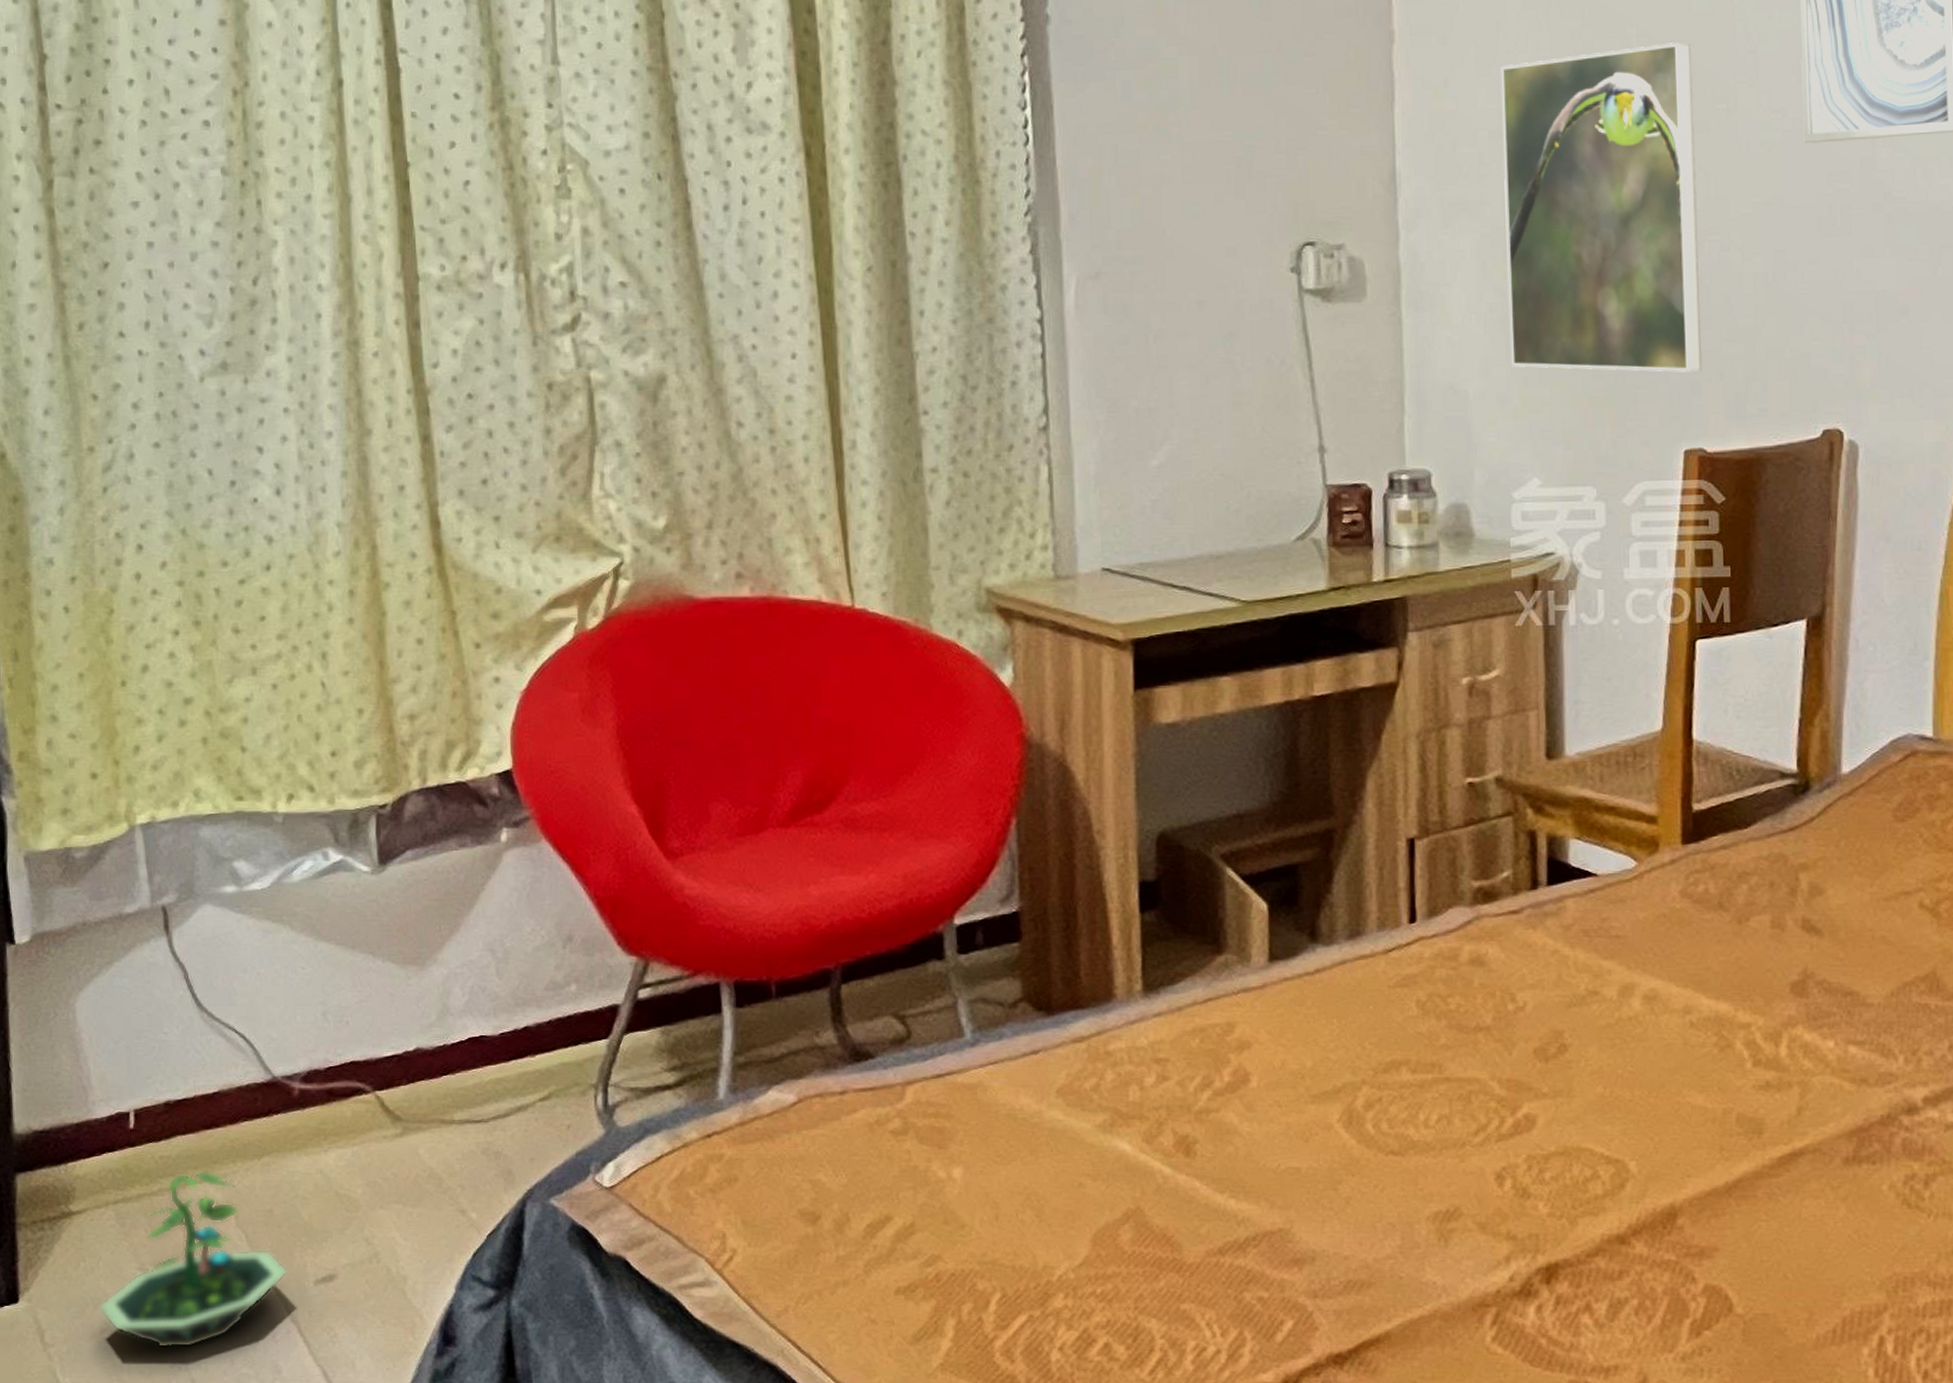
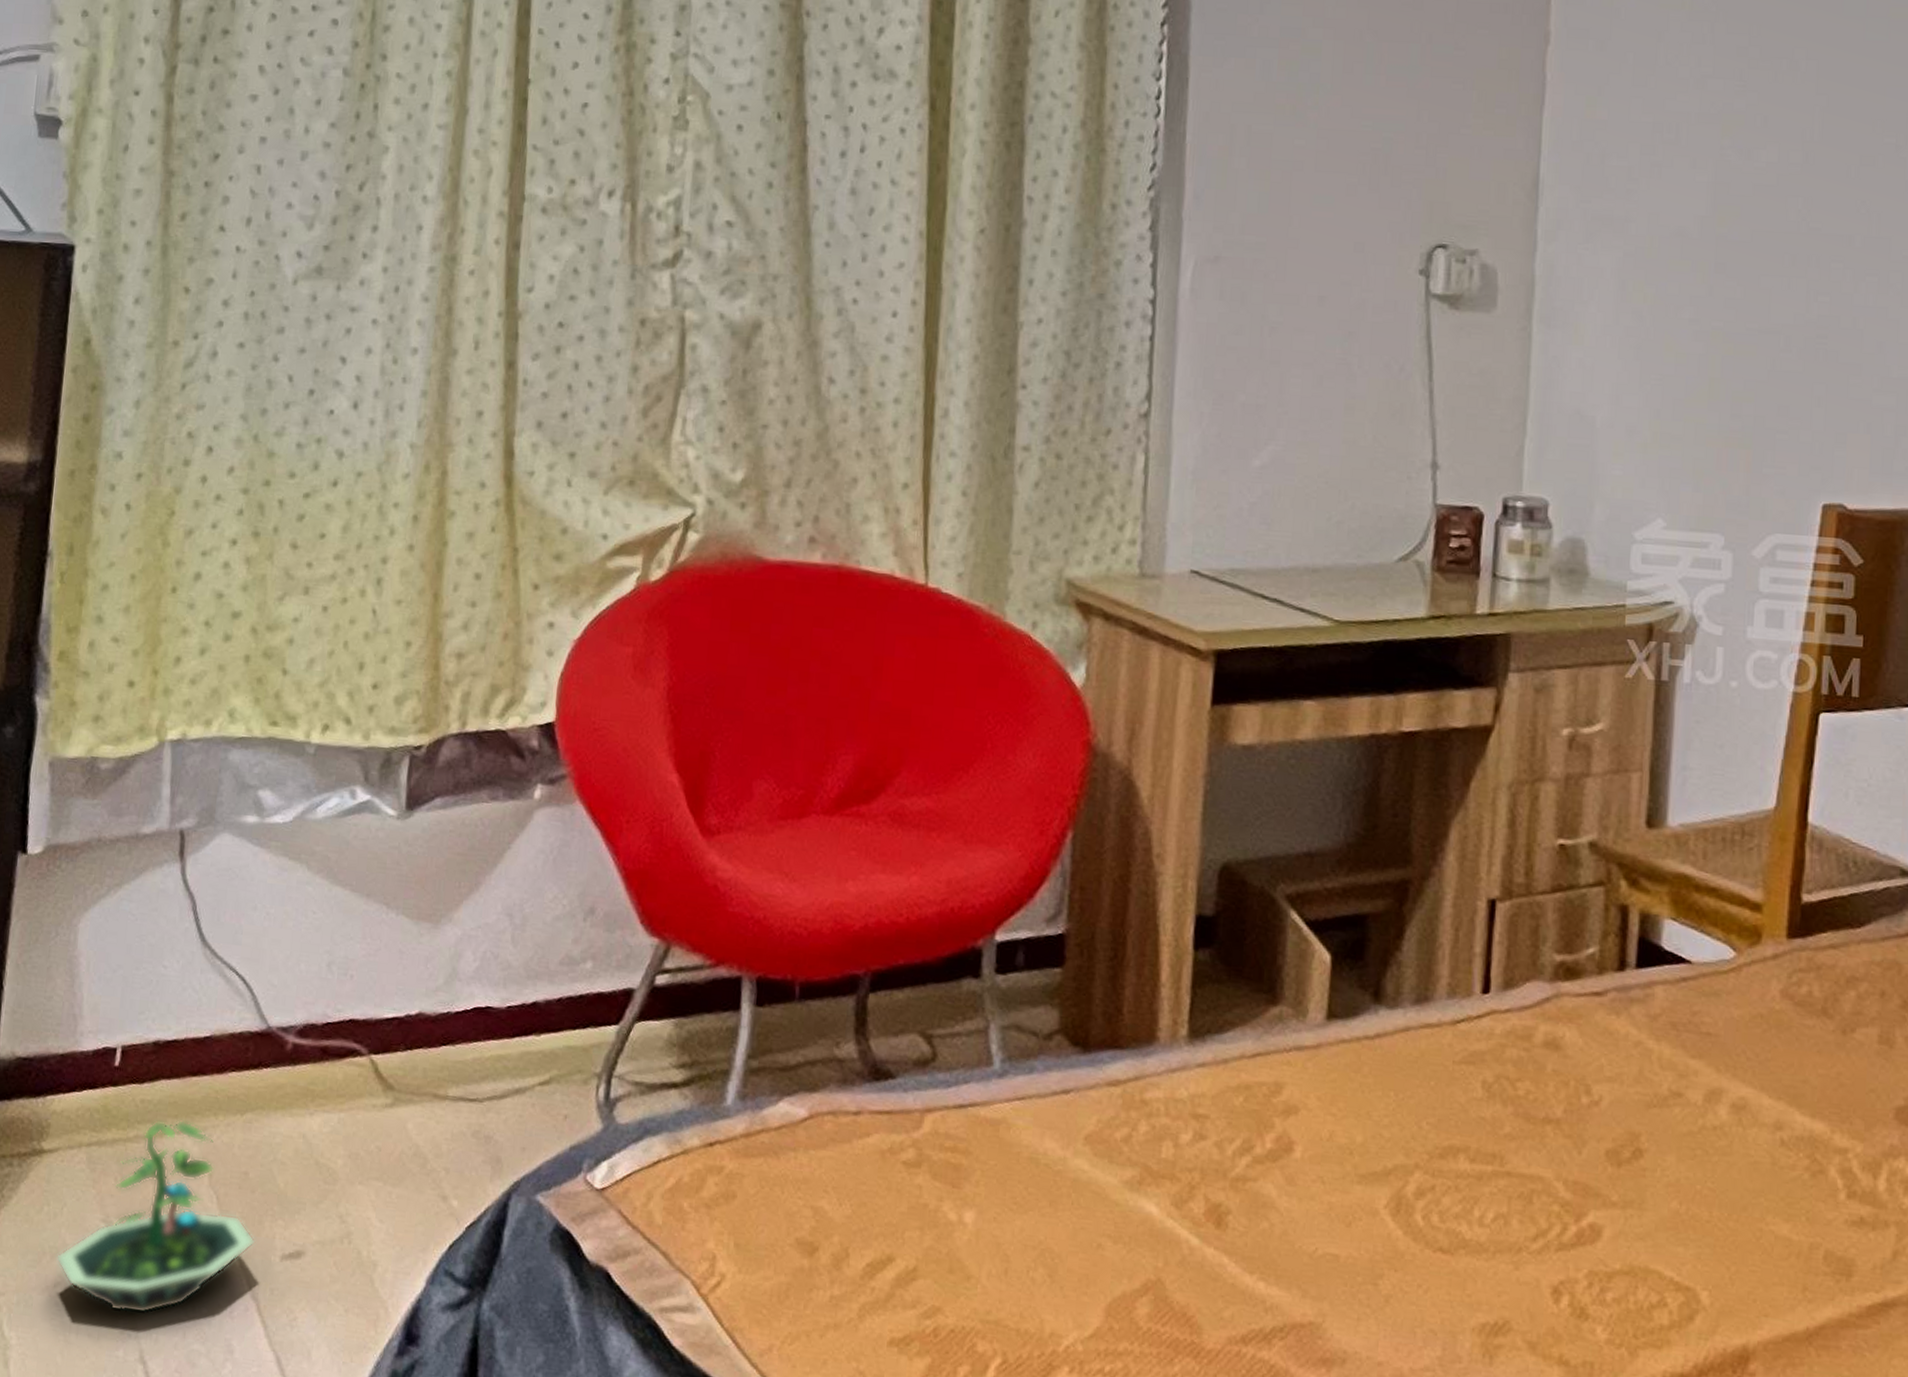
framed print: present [1501,42,1703,372] -> none [1644,69,1863,421]

